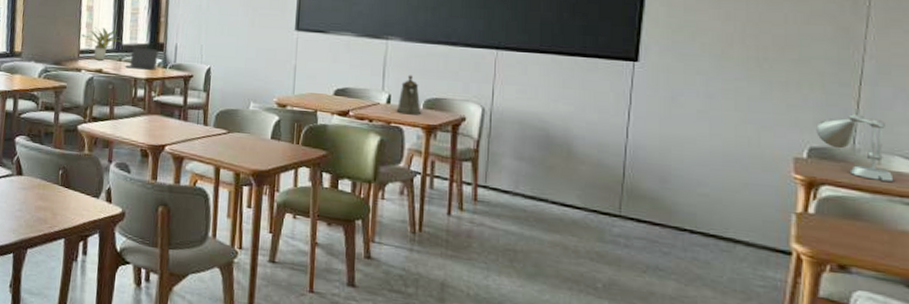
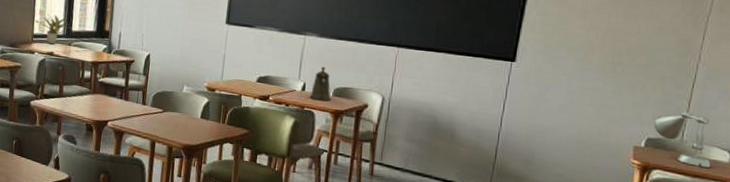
laptop: present [126,48,159,71] -> none [74,34,105,56]

